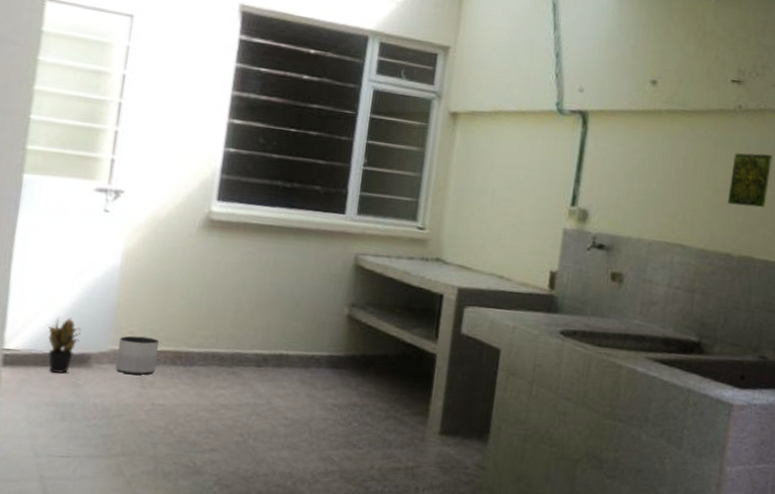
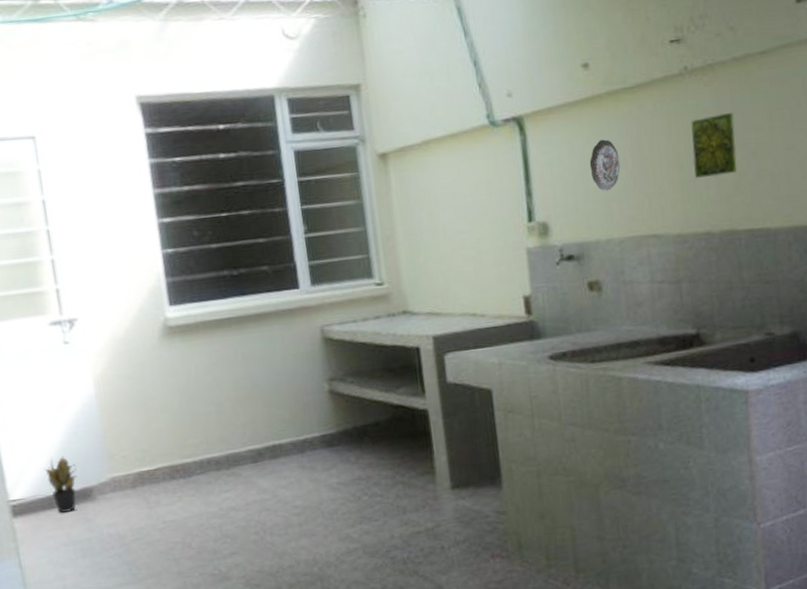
planter: present [115,335,160,375] -> none [114,457,158,499]
decorative plate: none [637,149,666,196] -> present [589,139,621,191]

